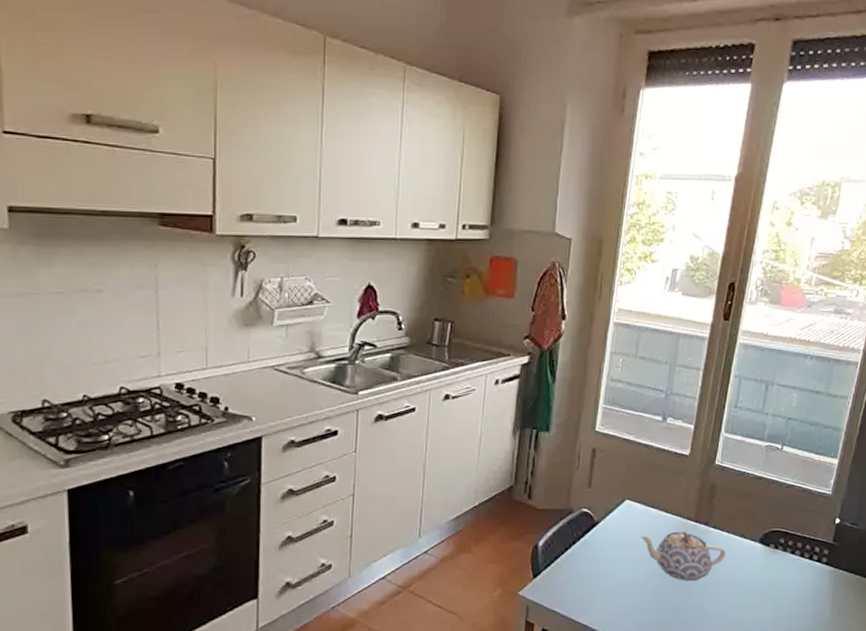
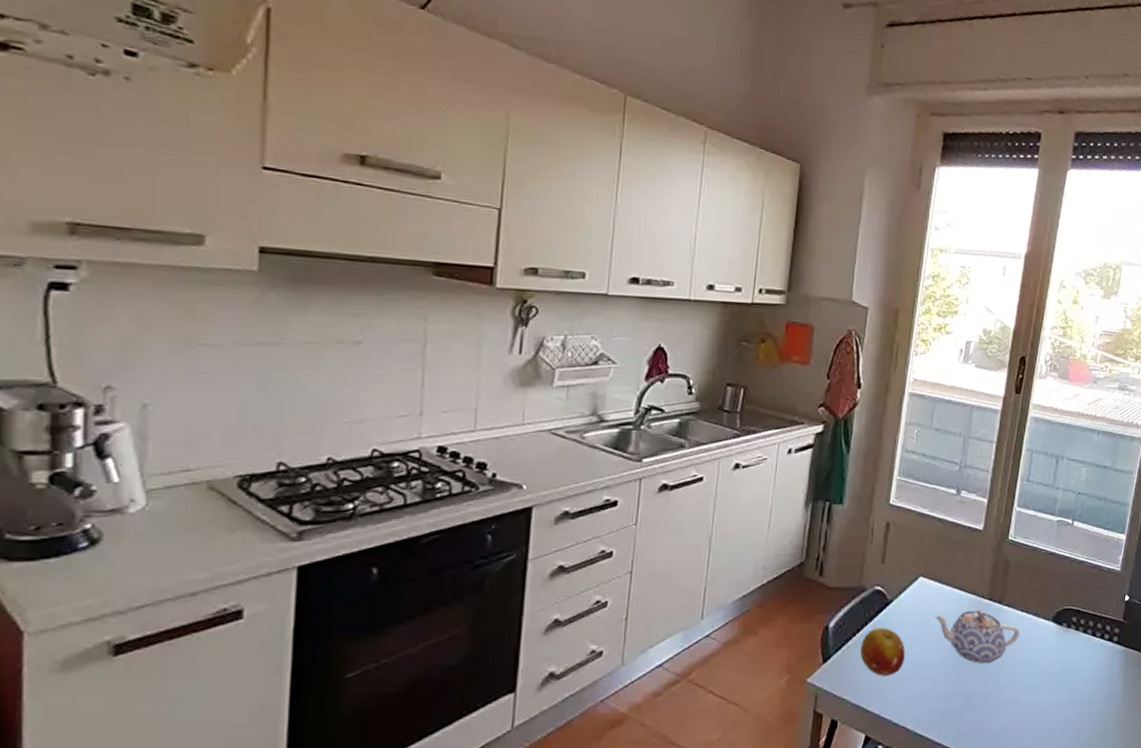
fruit: none [569,547,612,591] -> present [860,628,905,676]

